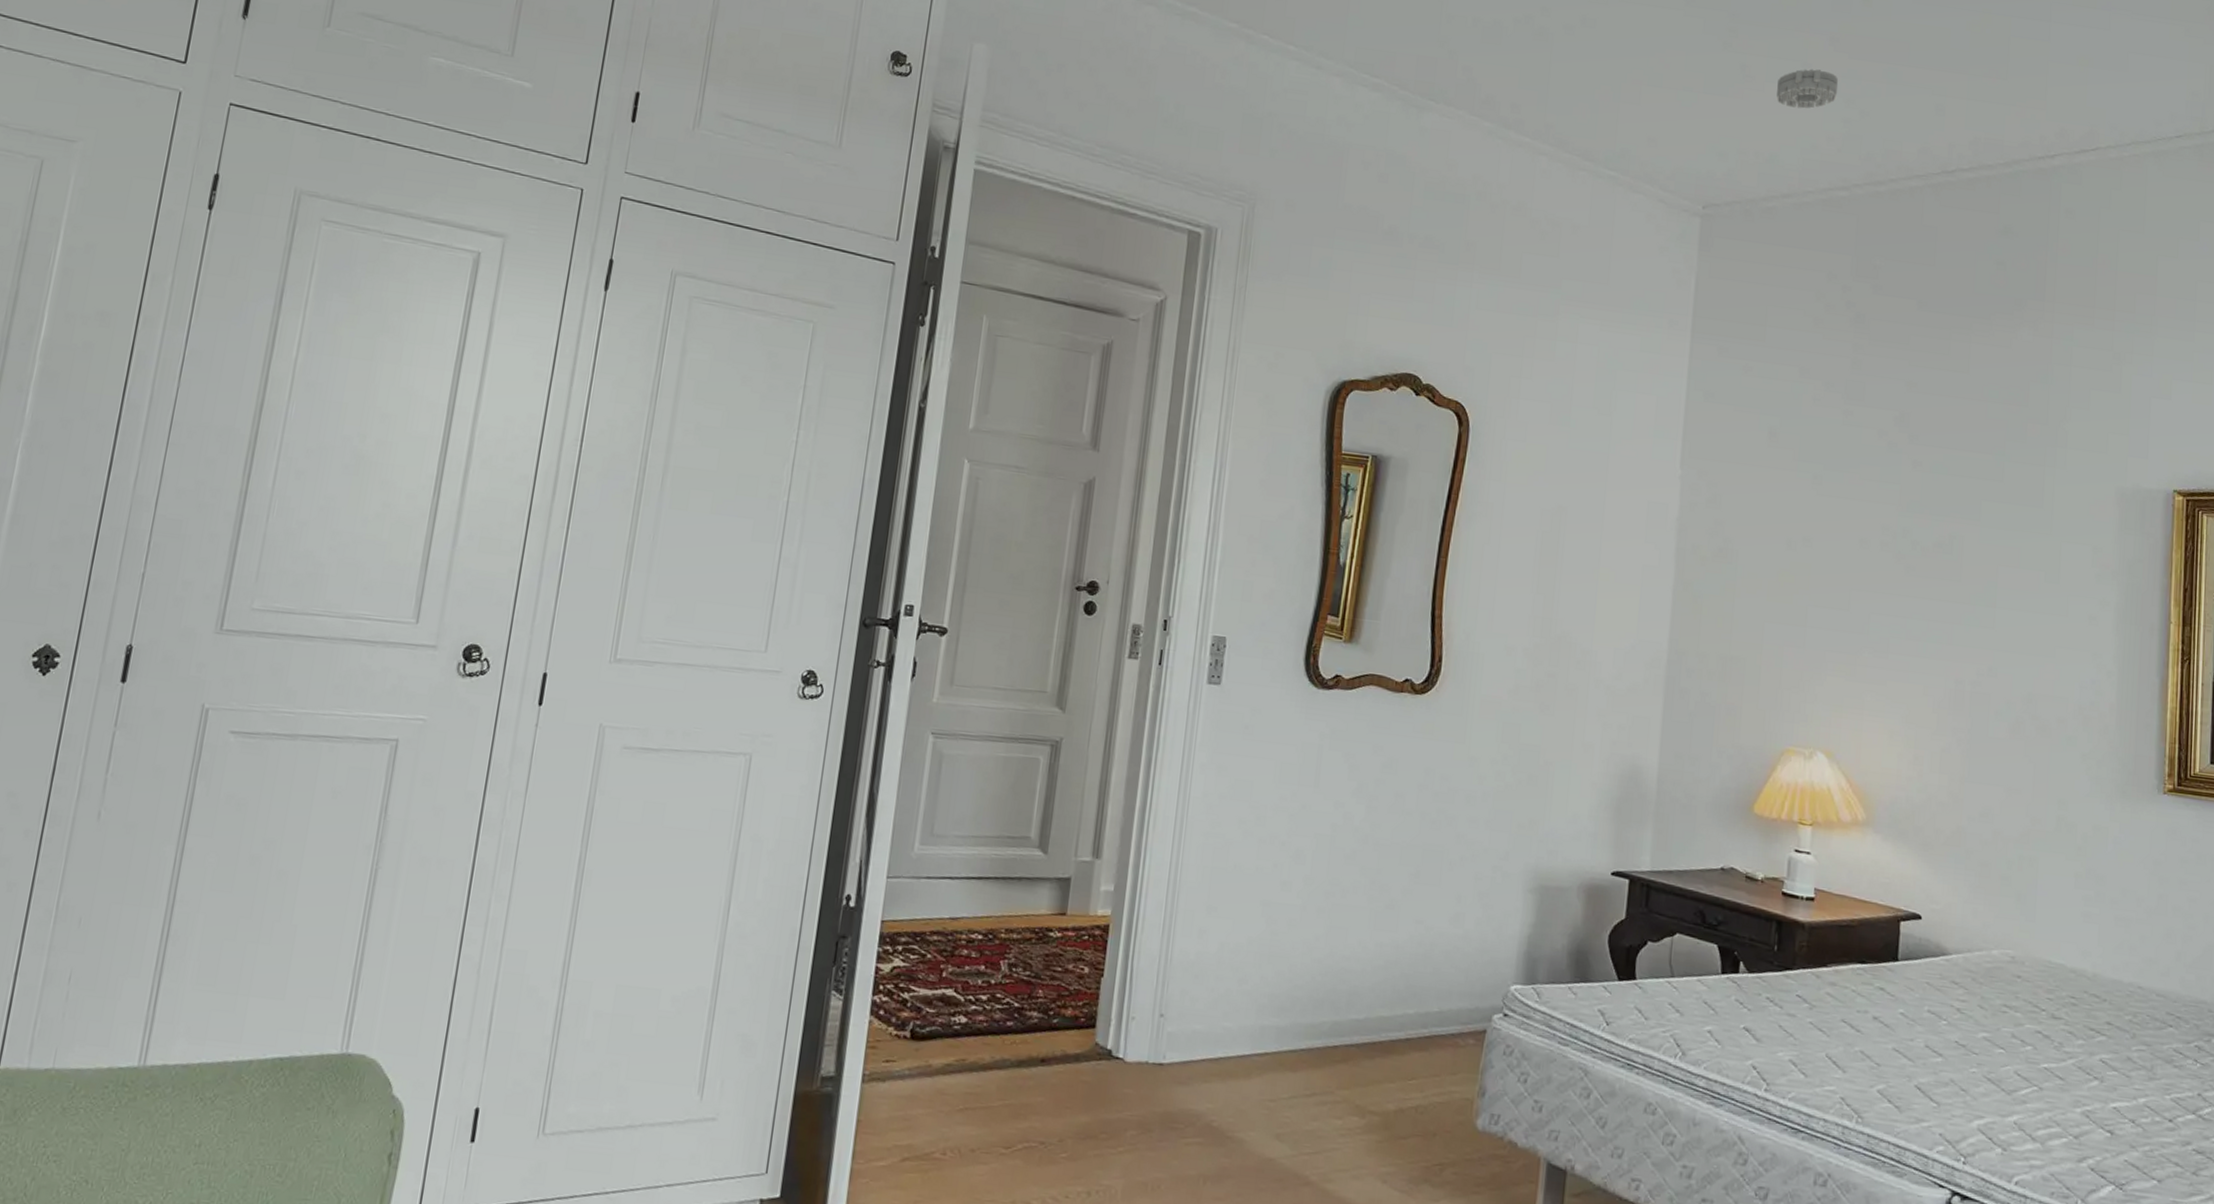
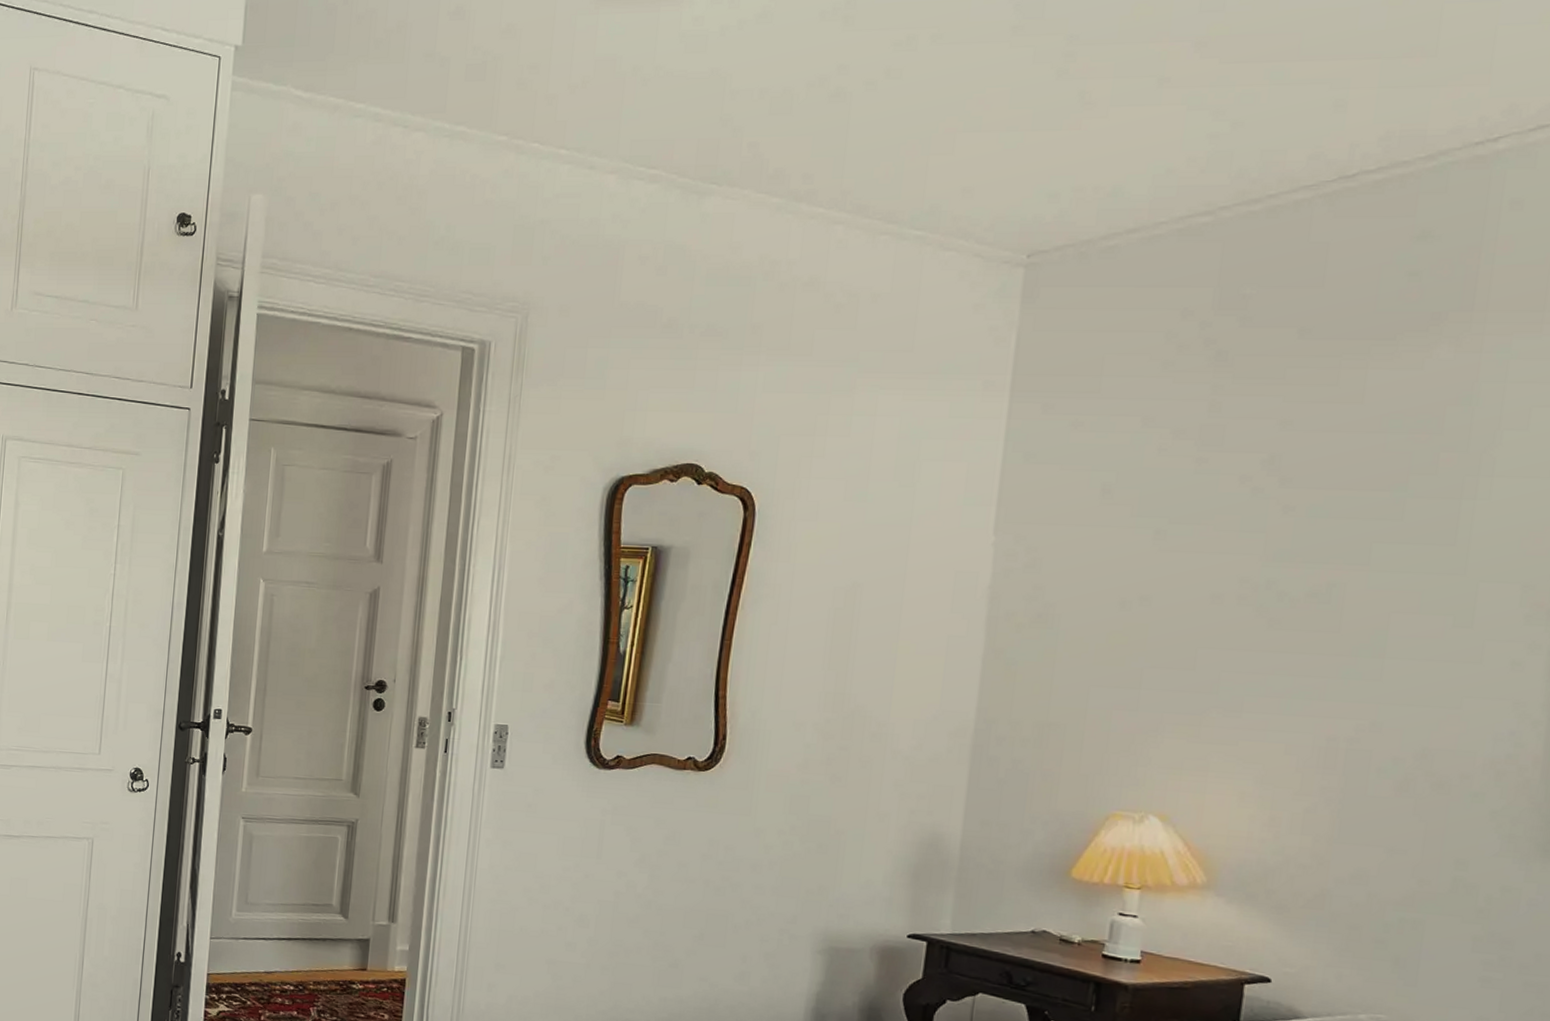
smoke detector: present [1776,68,1839,109] -> none [1123,82,1205,131]

